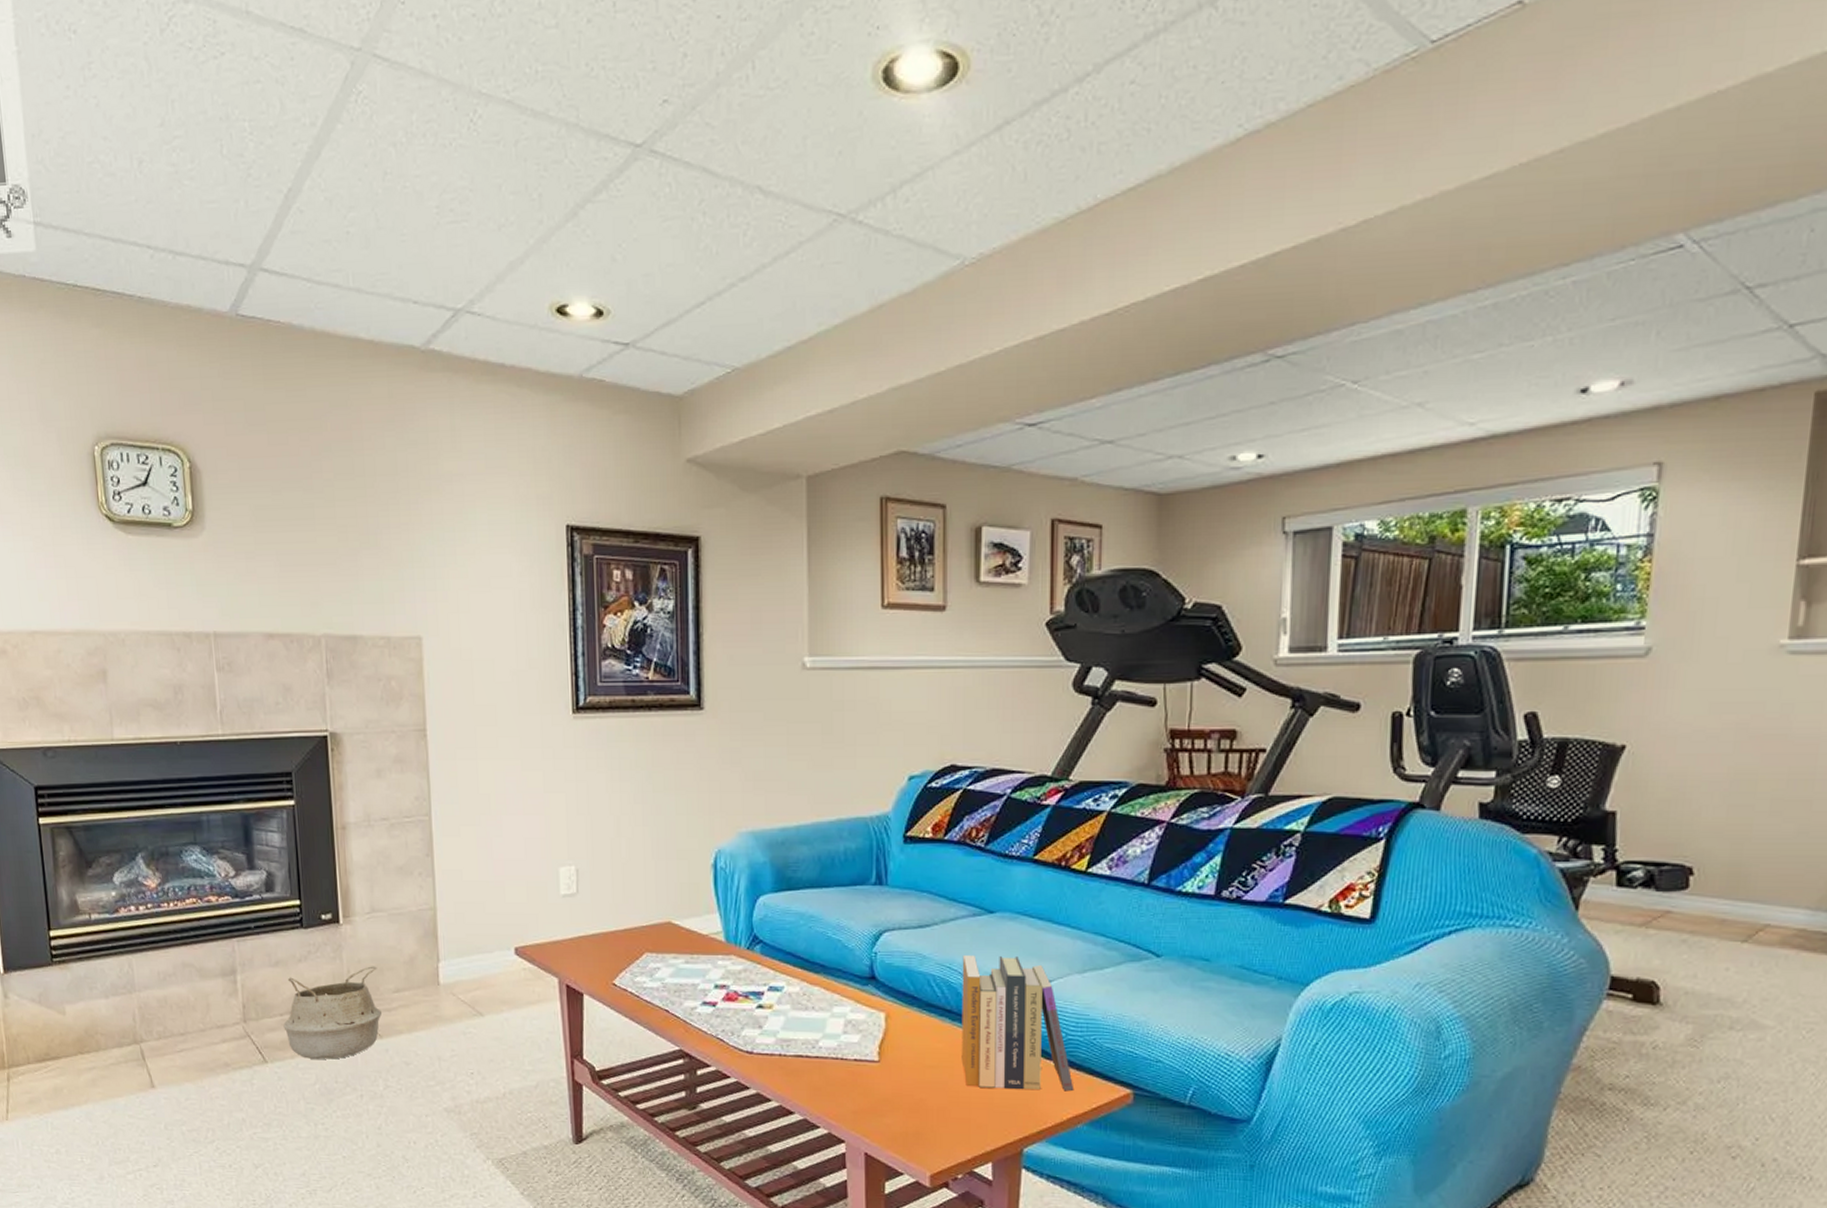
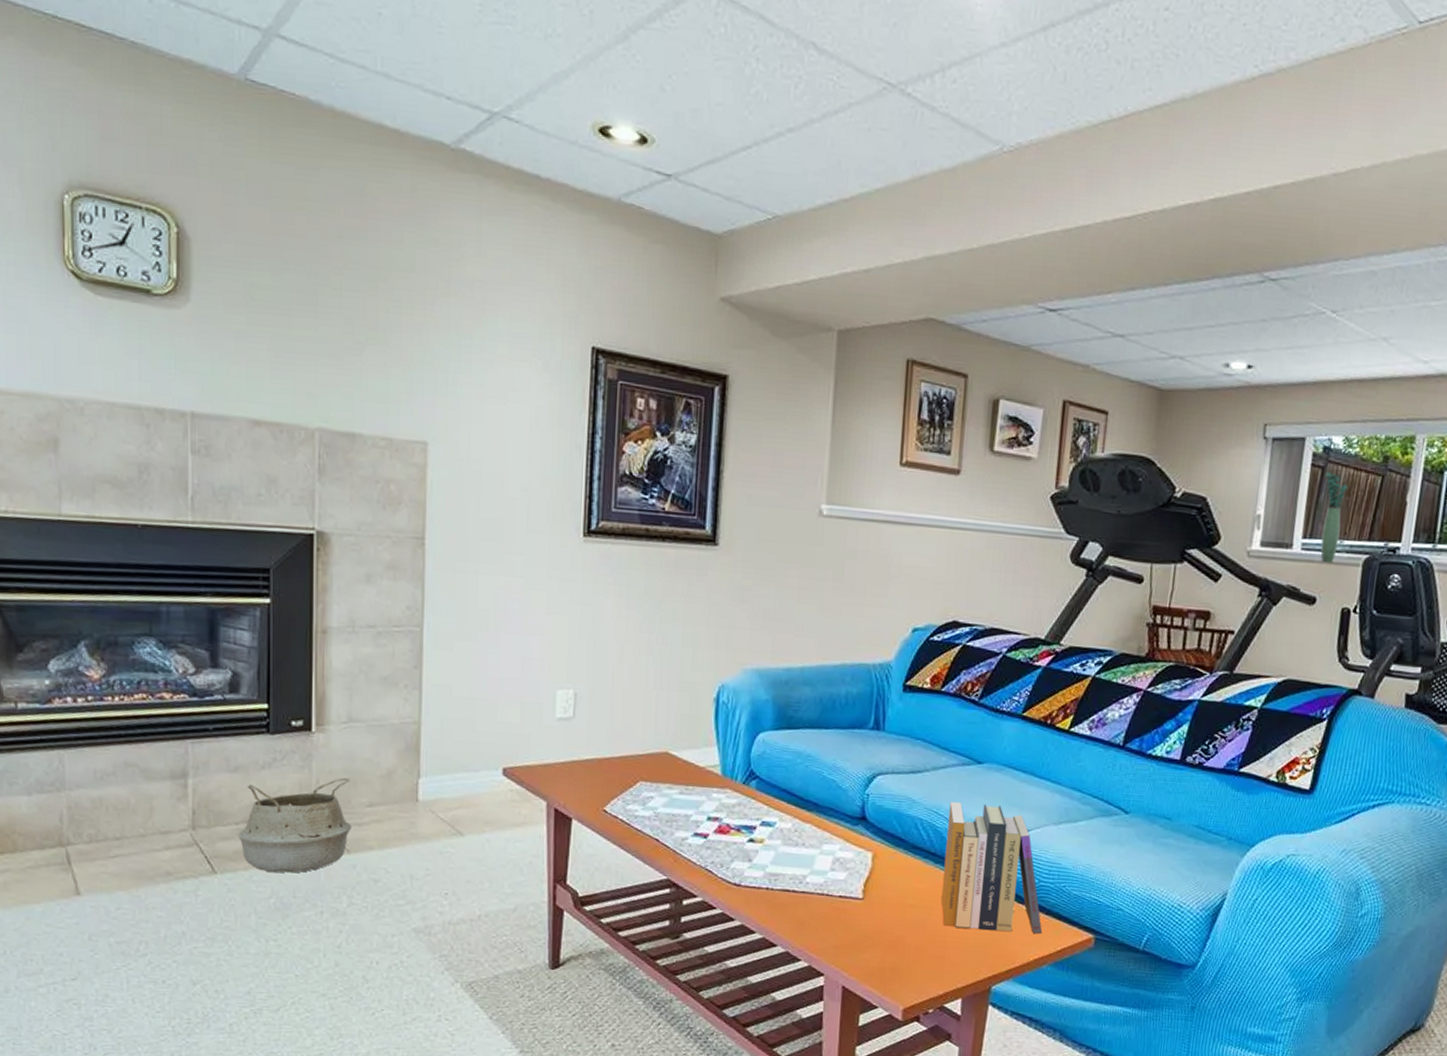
vase: none [1359,558,1387,663] -> present [1320,469,1347,563]

